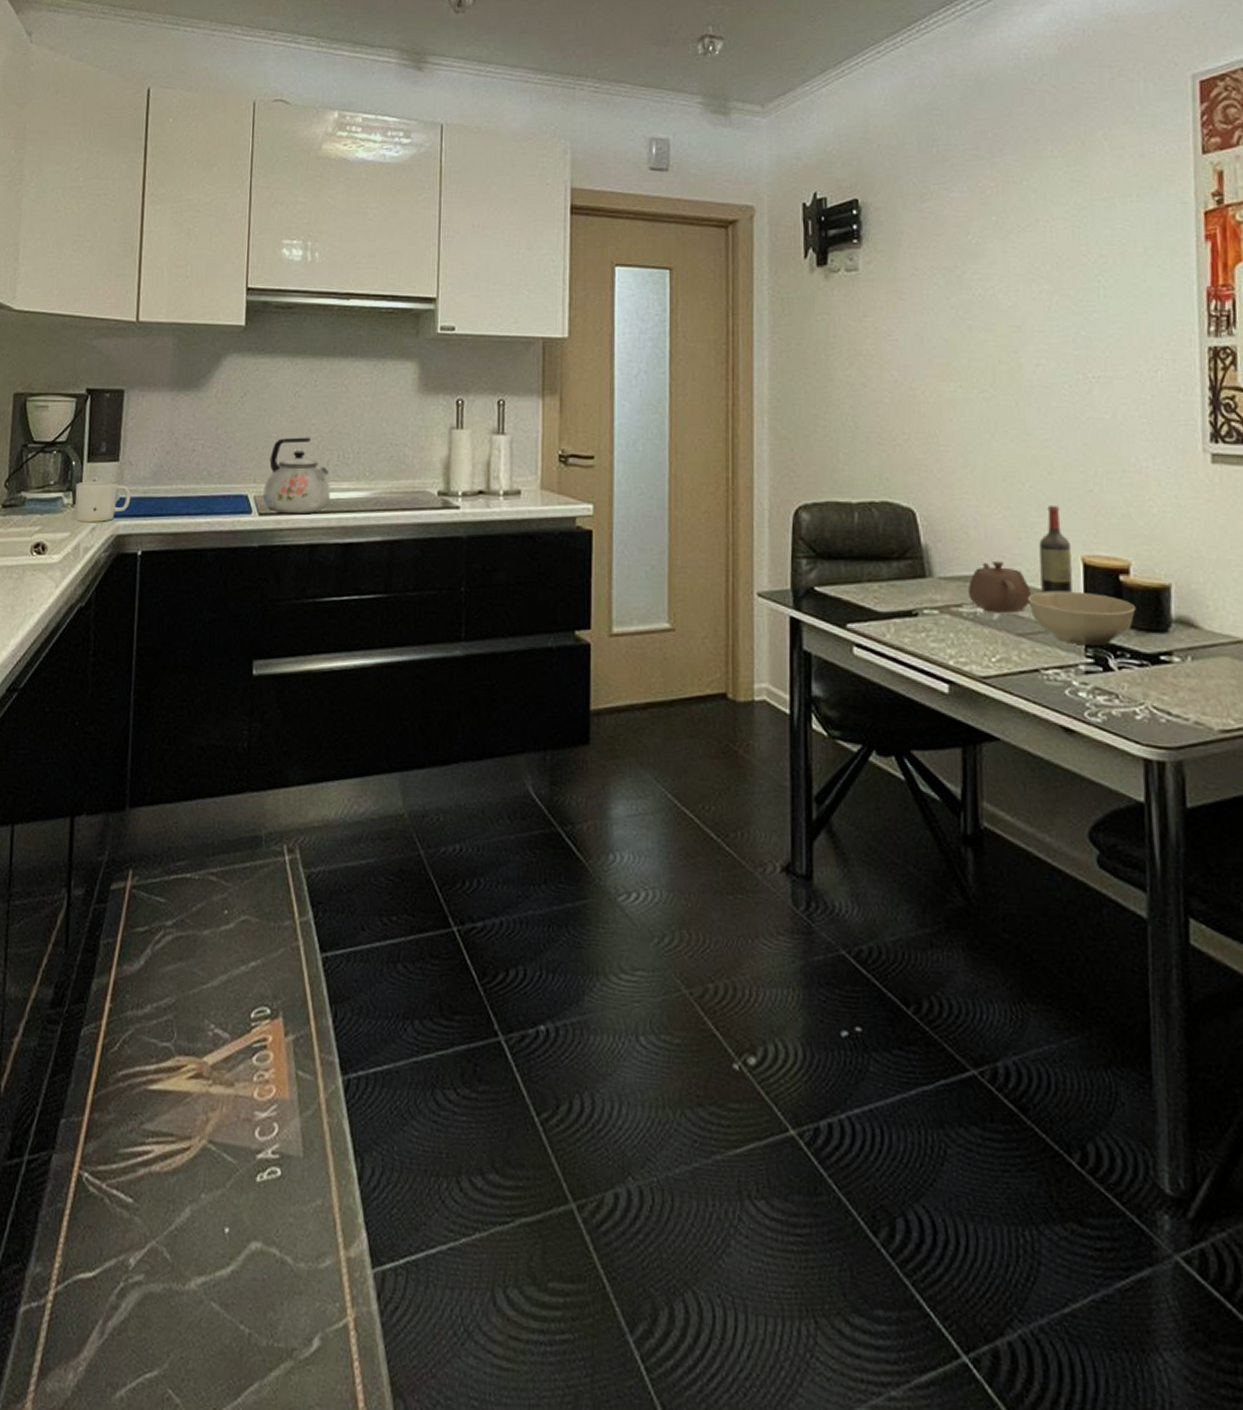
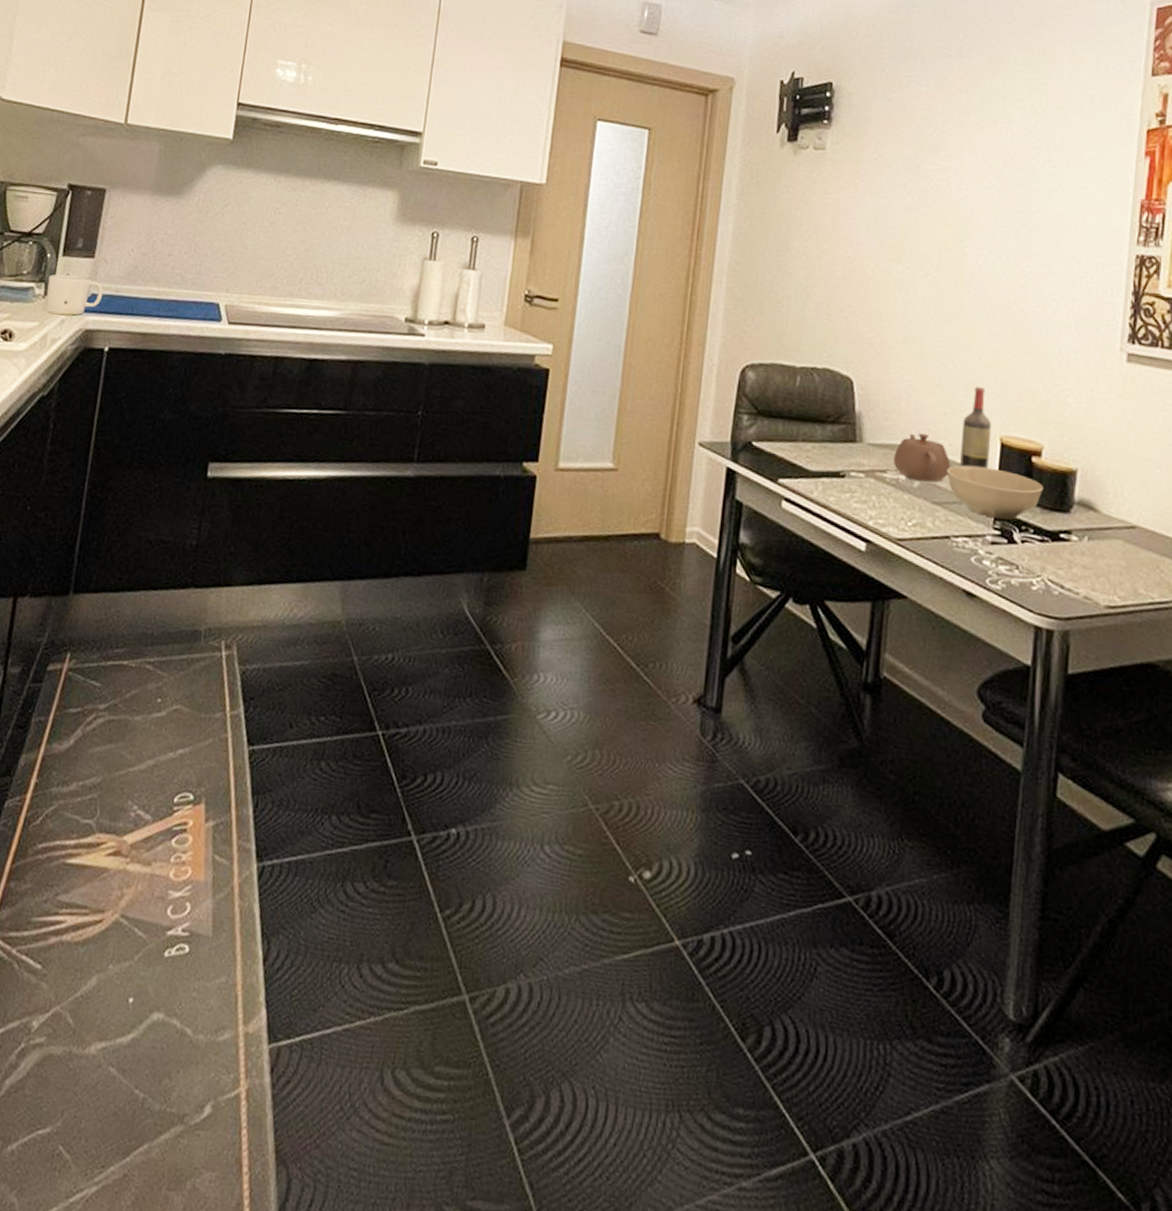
kettle: present [262,437,330,514] -> none [233,252,301,327]

